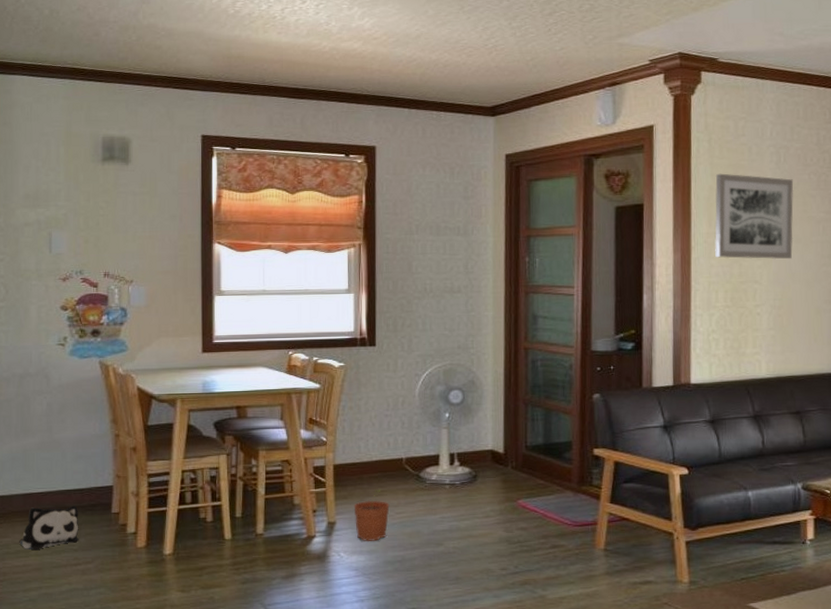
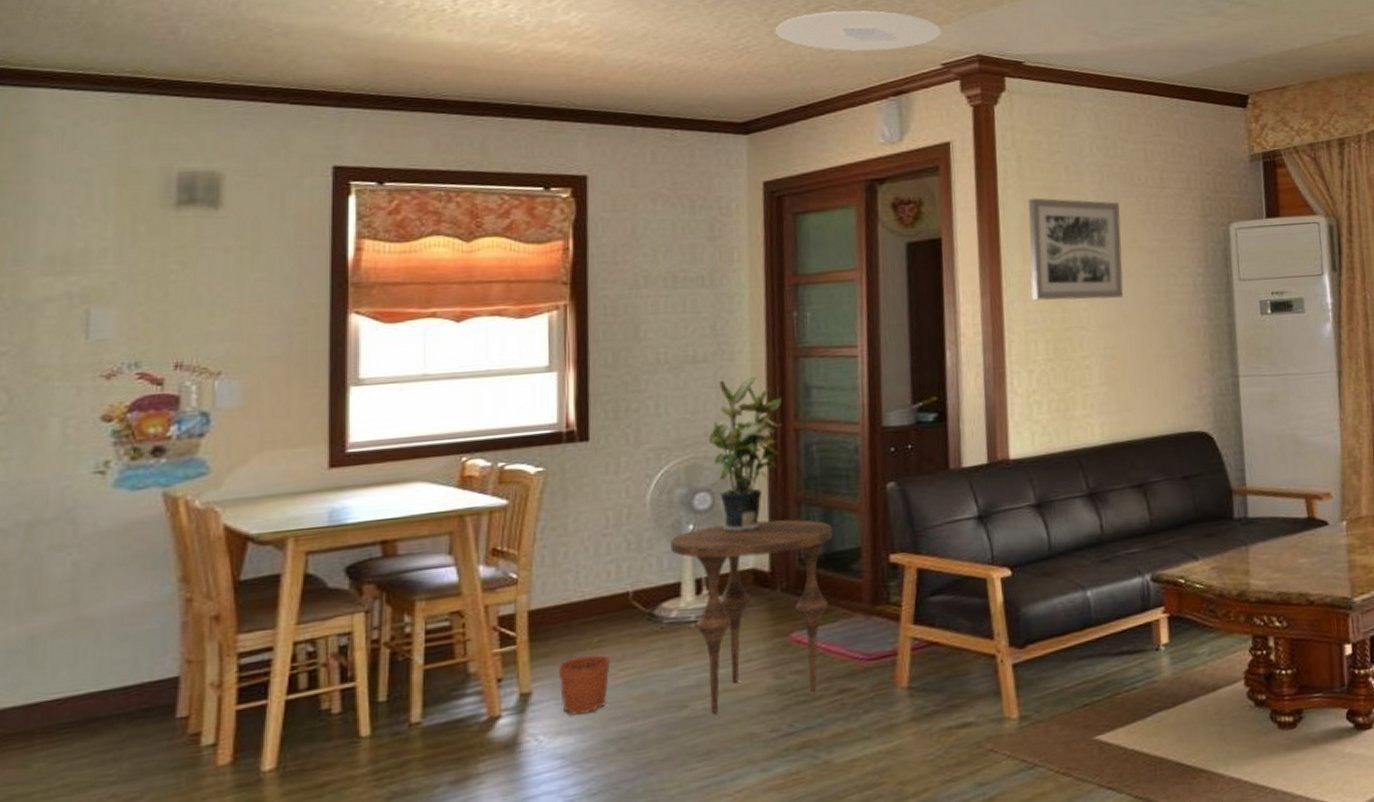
plush toy: present [19,505,79,550] -> none [14,713,121,792]
side table: none [432,415,552,551] -> present [670,519,833,713]
potted plant: none [460,306,516,422] -> present [708,377,783,532]
ceiling light: none [518,15,650,49] -> present [775,11,941,51]

